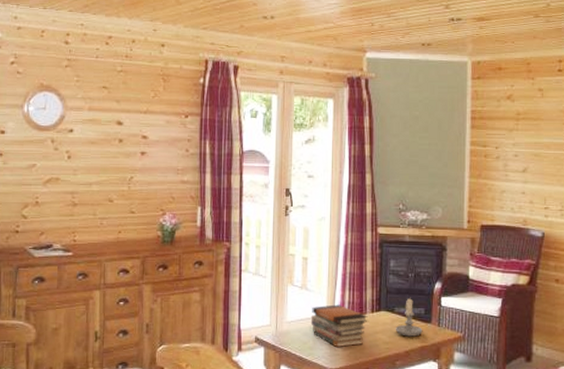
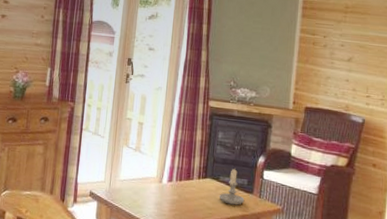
book stack: present [310,304,368,347] -> none [141,168,195,208]

